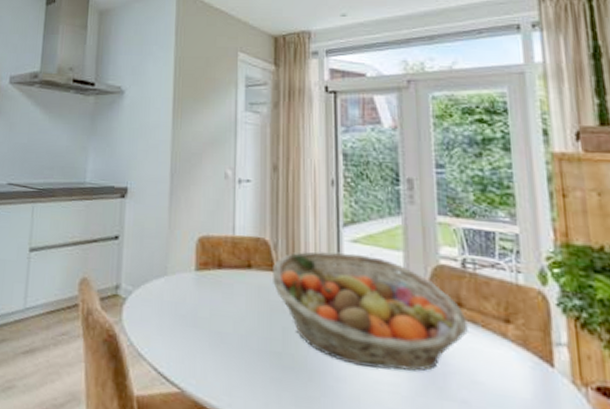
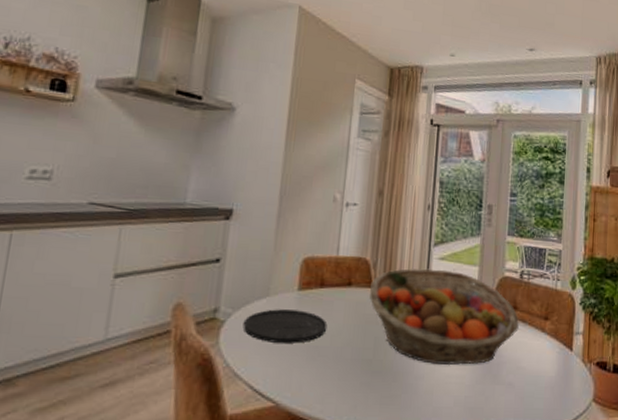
plate: none [143,289,229,327] -> present [242,309,328,344]

